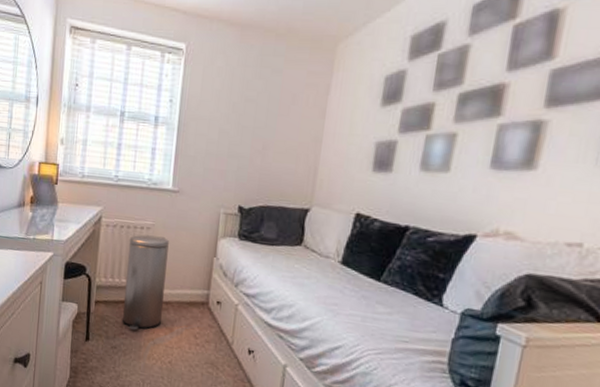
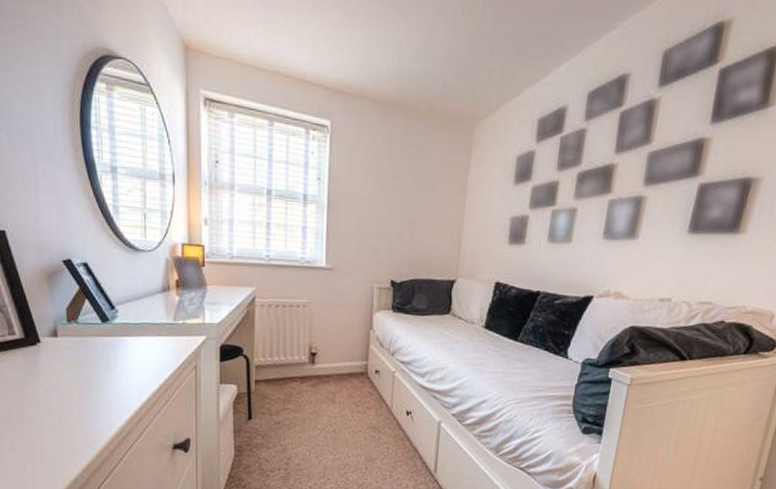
pedal bin: present [122,235,169,330] -> none [284,312,326,405]

